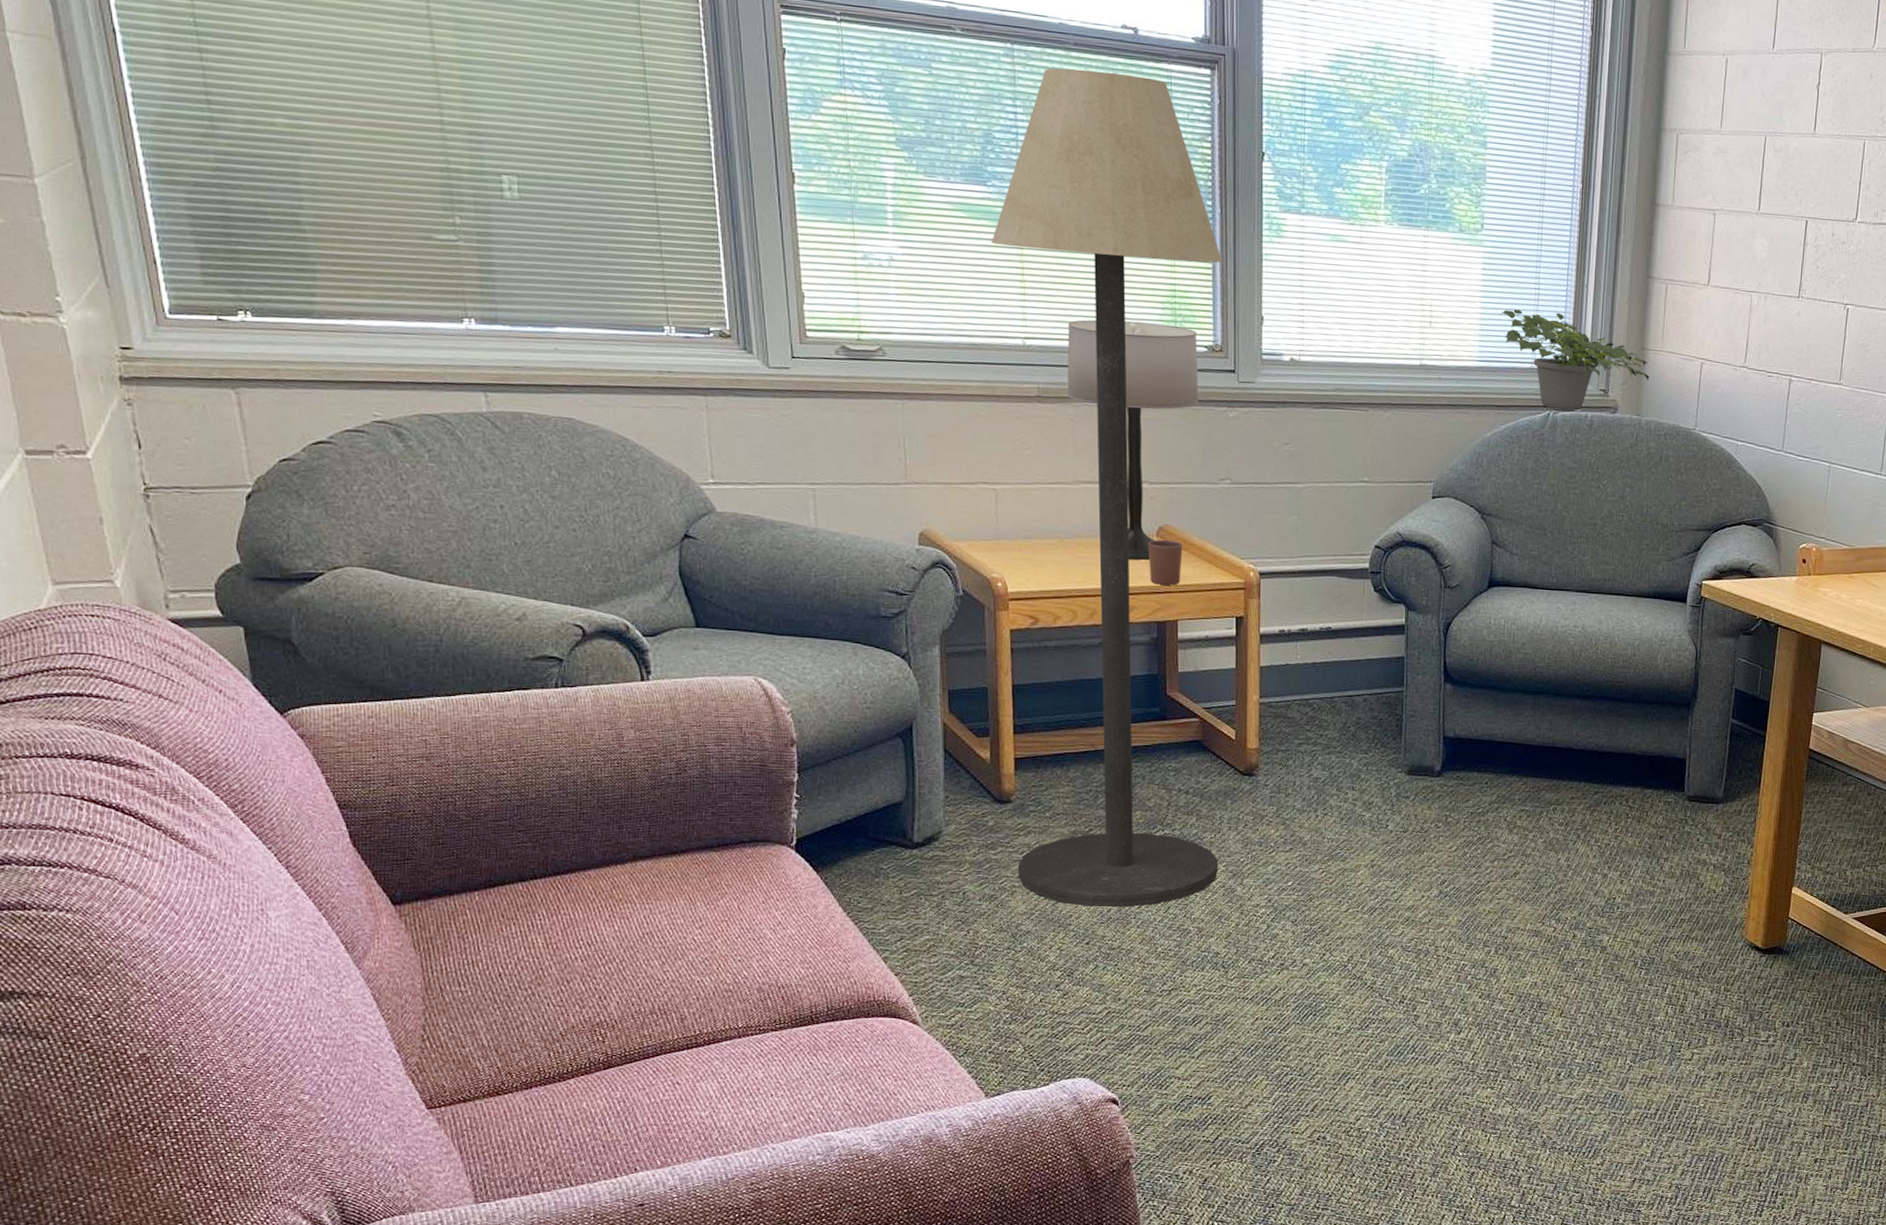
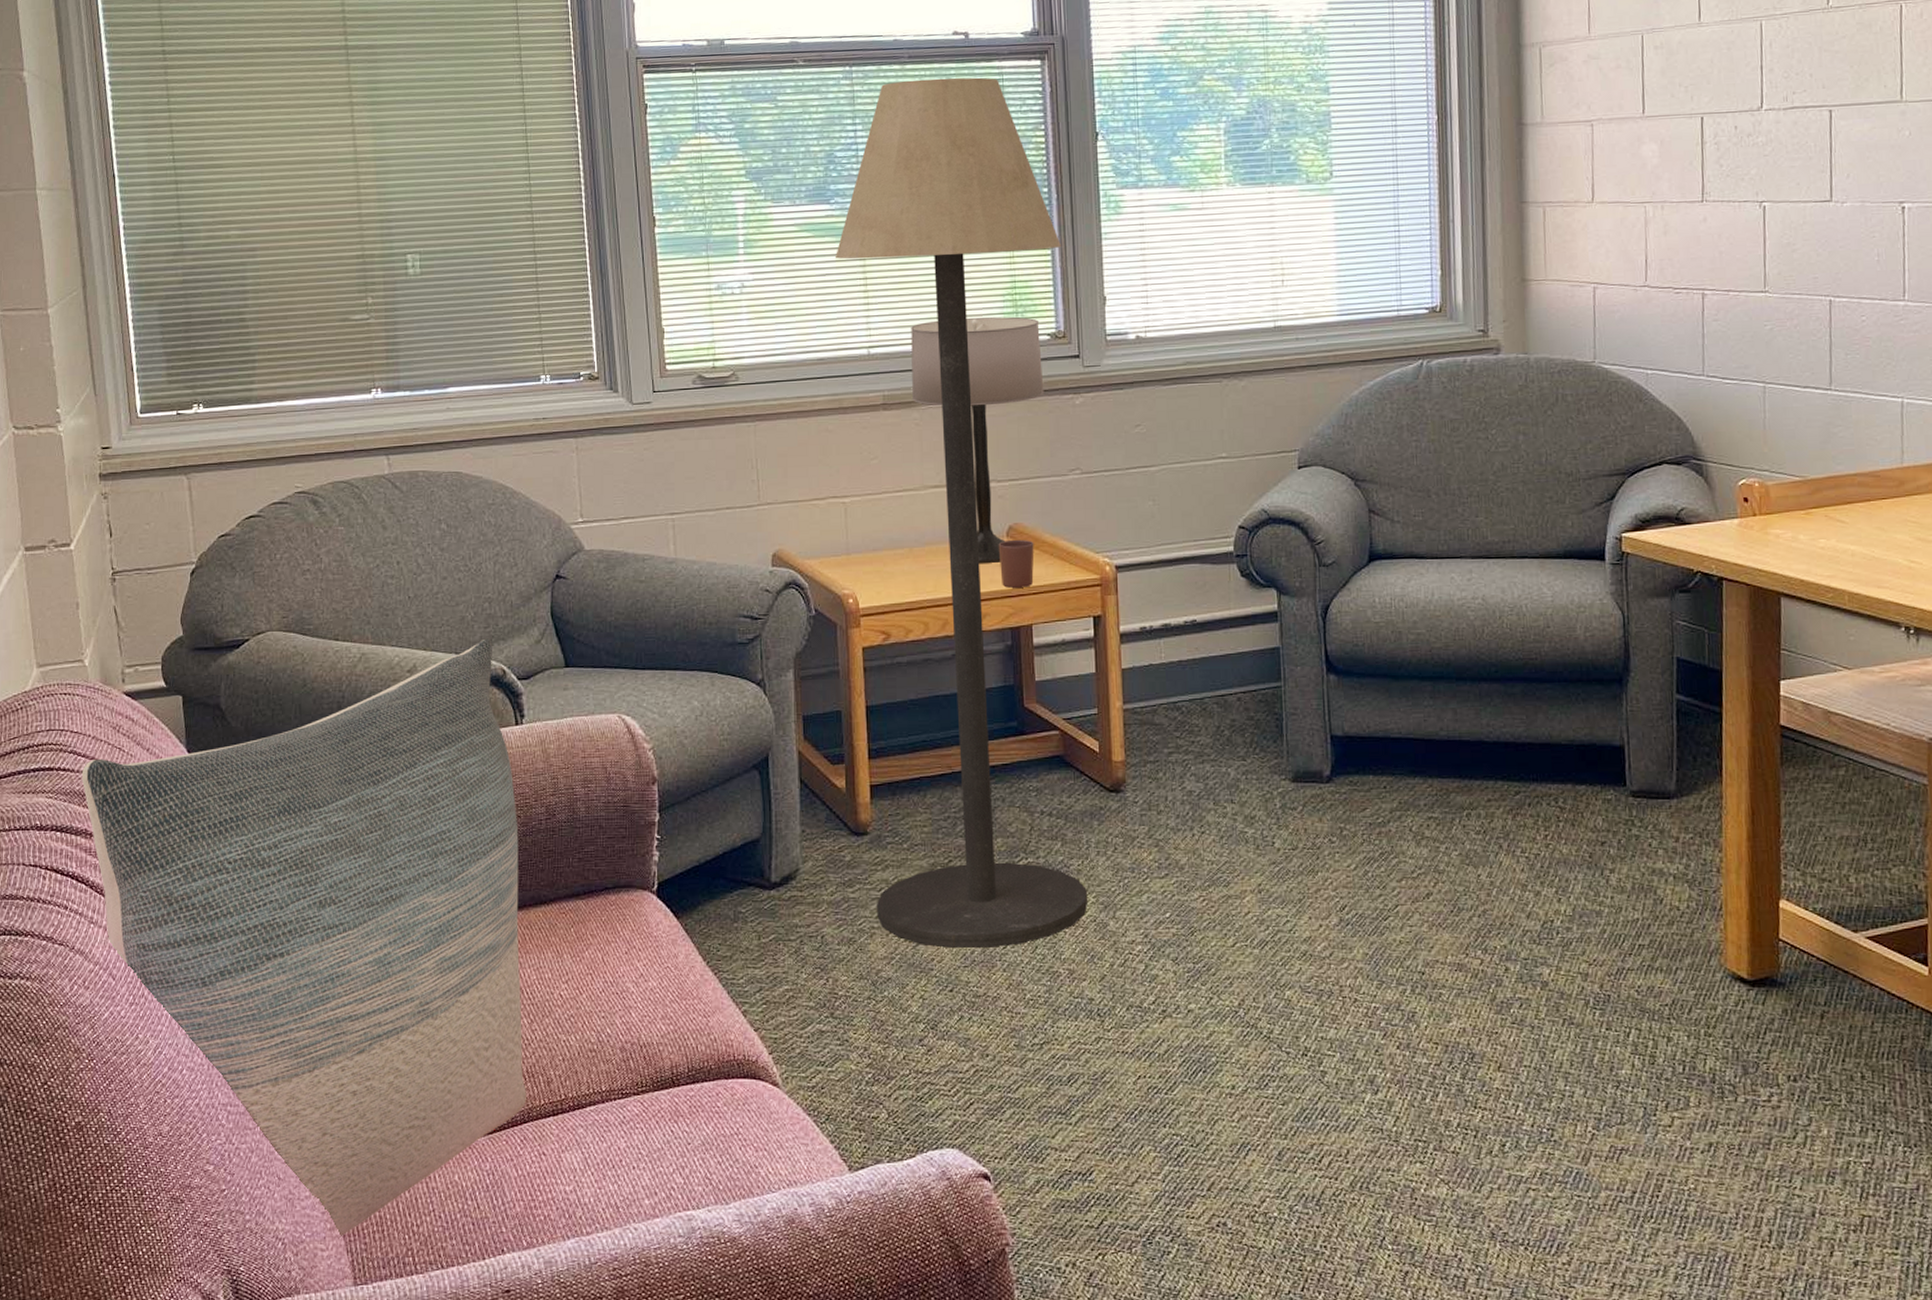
pillow: none [120,592,658,1162] -> present [81,638,526,1239]
potted plant: present [1501,309,1650,411] -> none [1359,253,1535,358]

